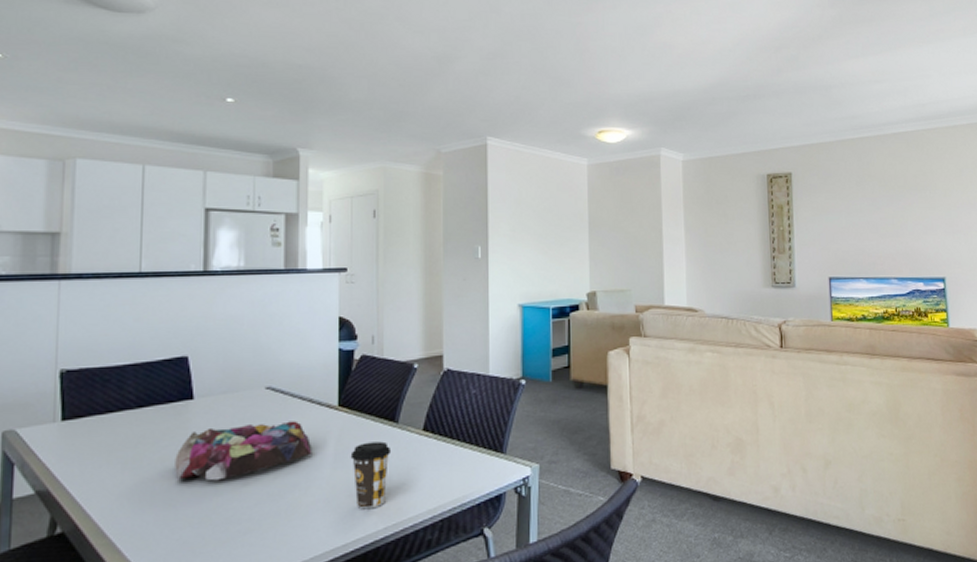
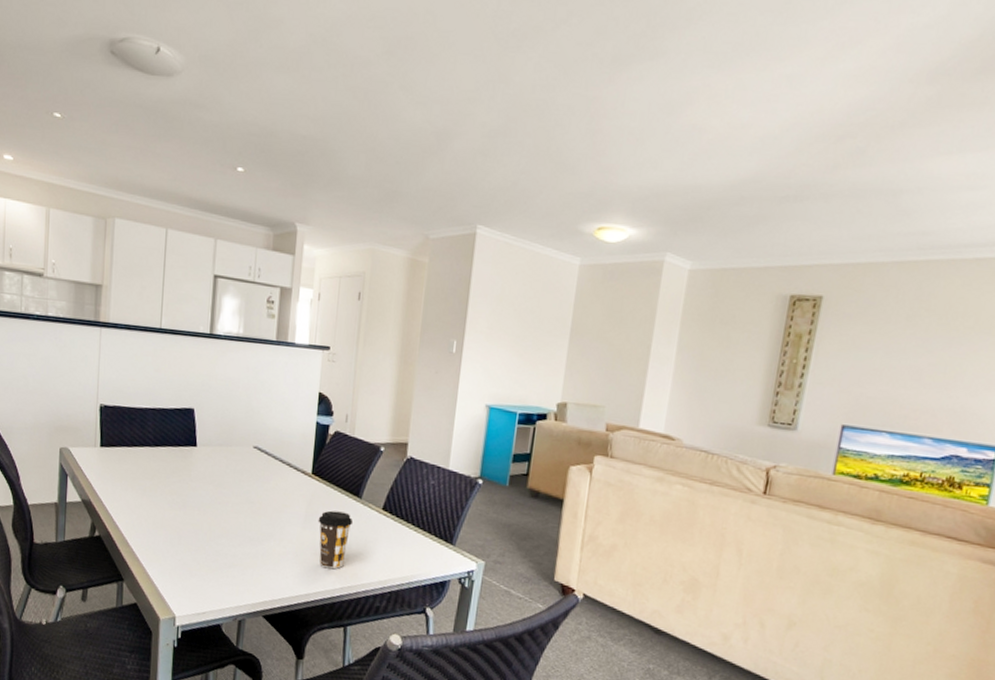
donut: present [175,421,312,481] -> none [180,473,287,519]

